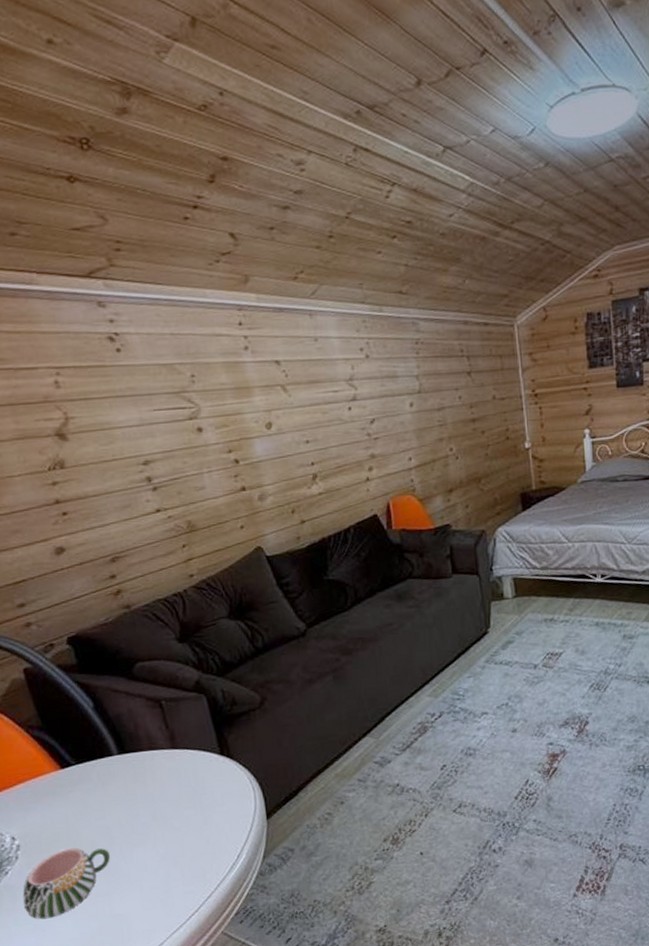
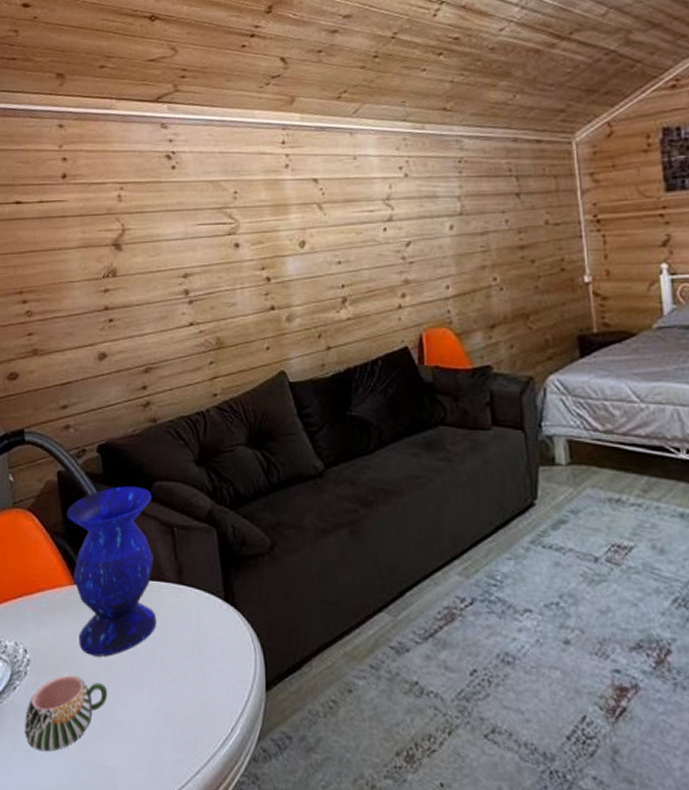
vase: none [40,670,154,828] -> present [66,486,157,657]

